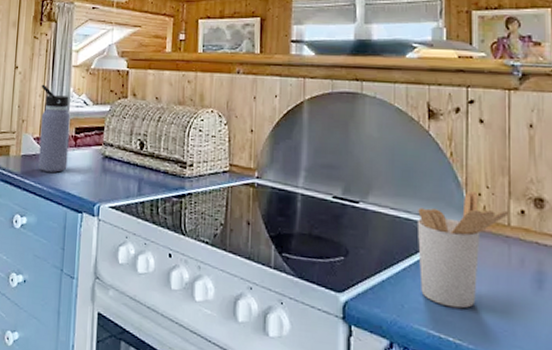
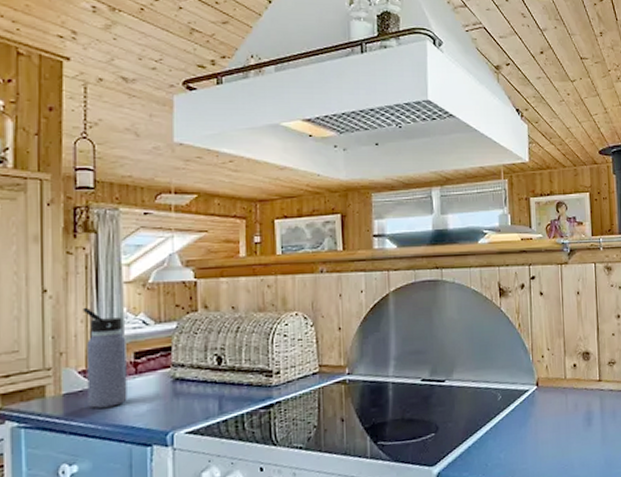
utensil holder: present [416,190,509,309] -> none [494,354,565,457]

